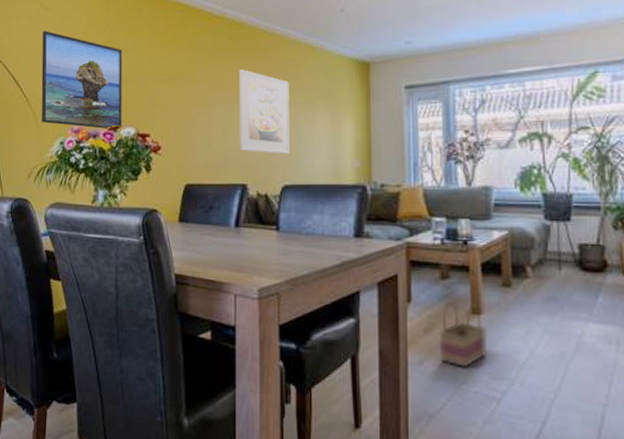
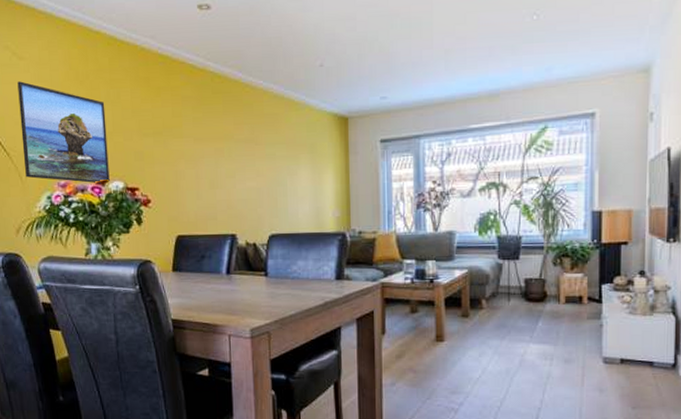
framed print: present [238,69,290,154] -> none [223,123,275,206]
basket: present [438,301,487,369] -> none [408,332,449,387]

